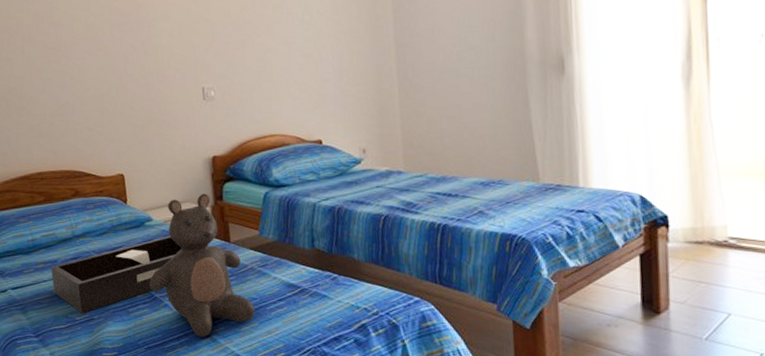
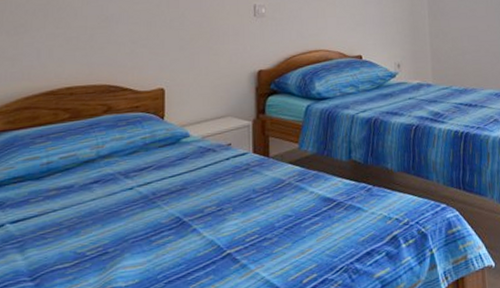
tray: present [51,236,182,314] -> none [64,153,219,248]
teddy bear: present [149,193,255,337] -> none [178,107,289,264]

